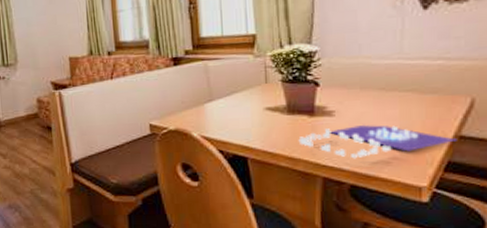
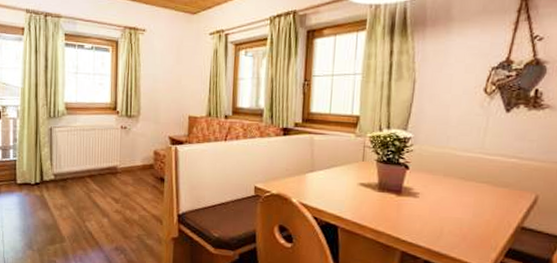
board game: present [298,124,457,159] -> none [384,207,519,238]

